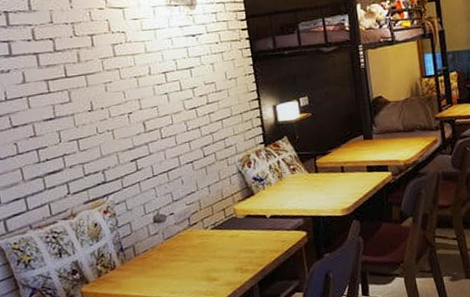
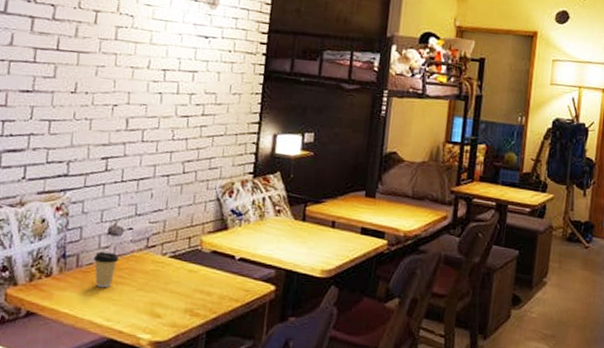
coffee cup: none [147,237,169,268] -> present [94,251,119,288]

